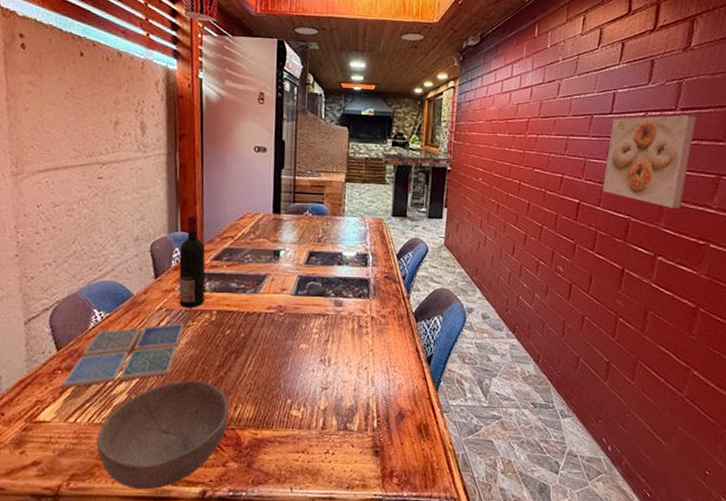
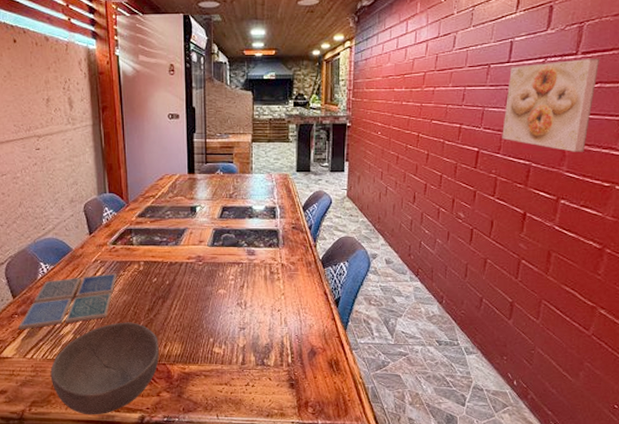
wine bottle: present [178,214,206,308] -> none [109,178,132,259]

